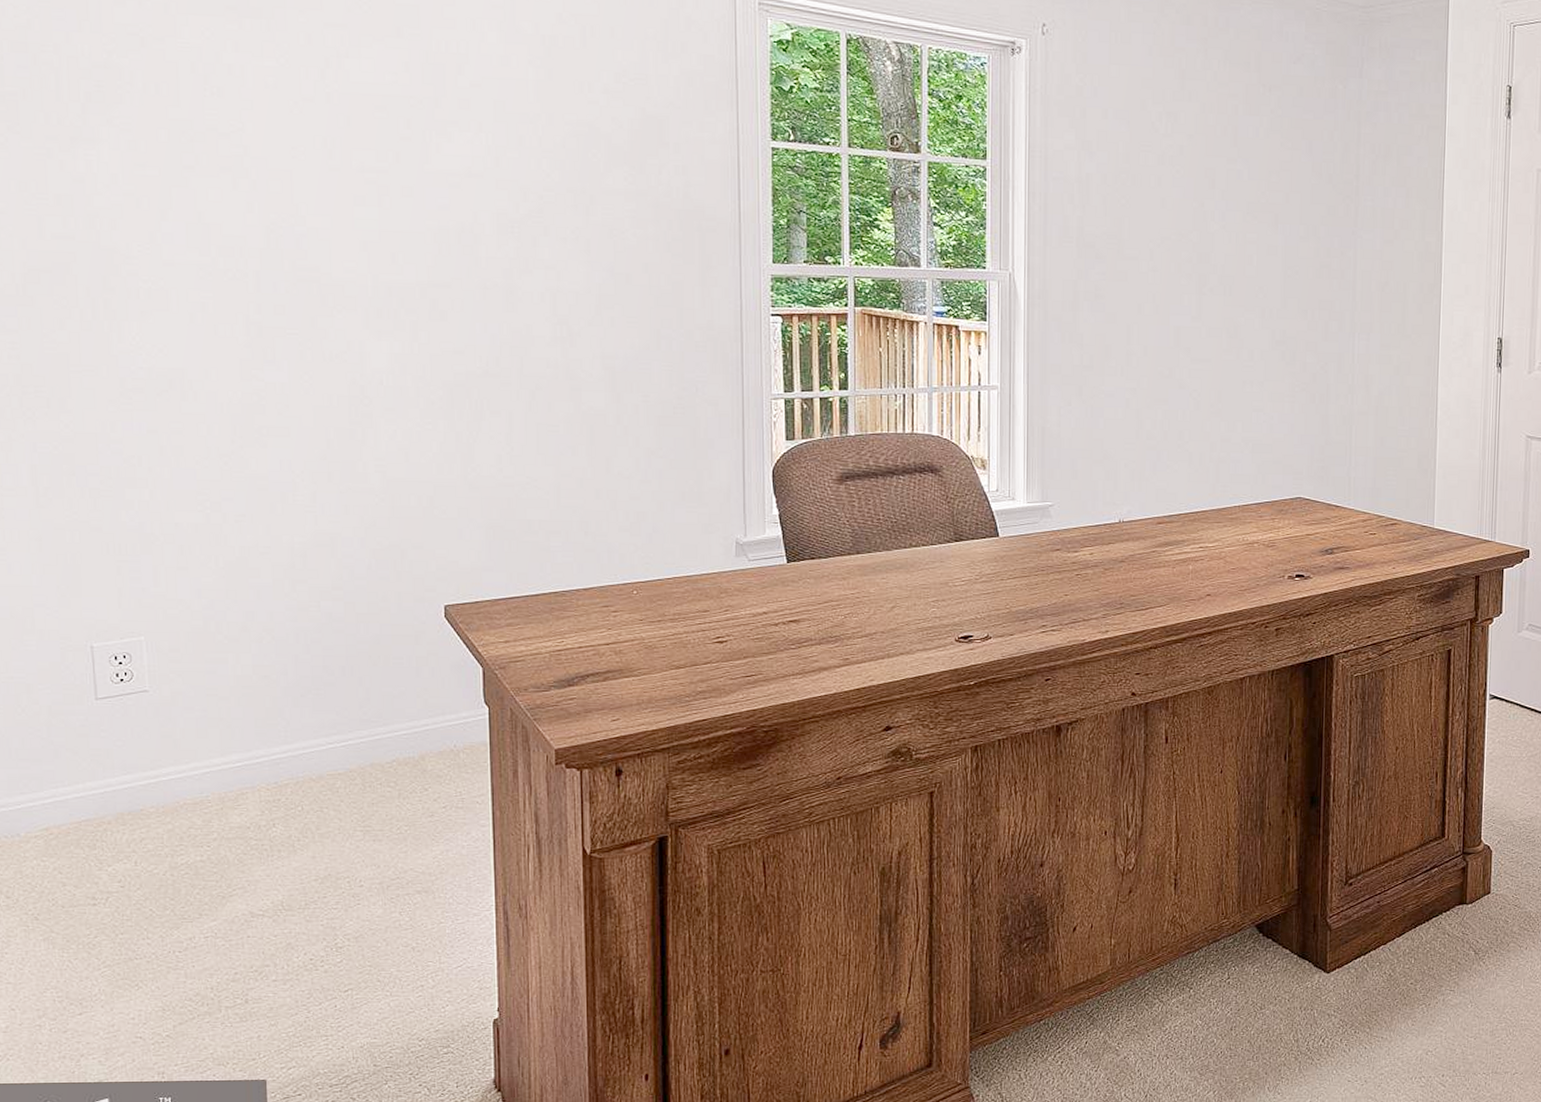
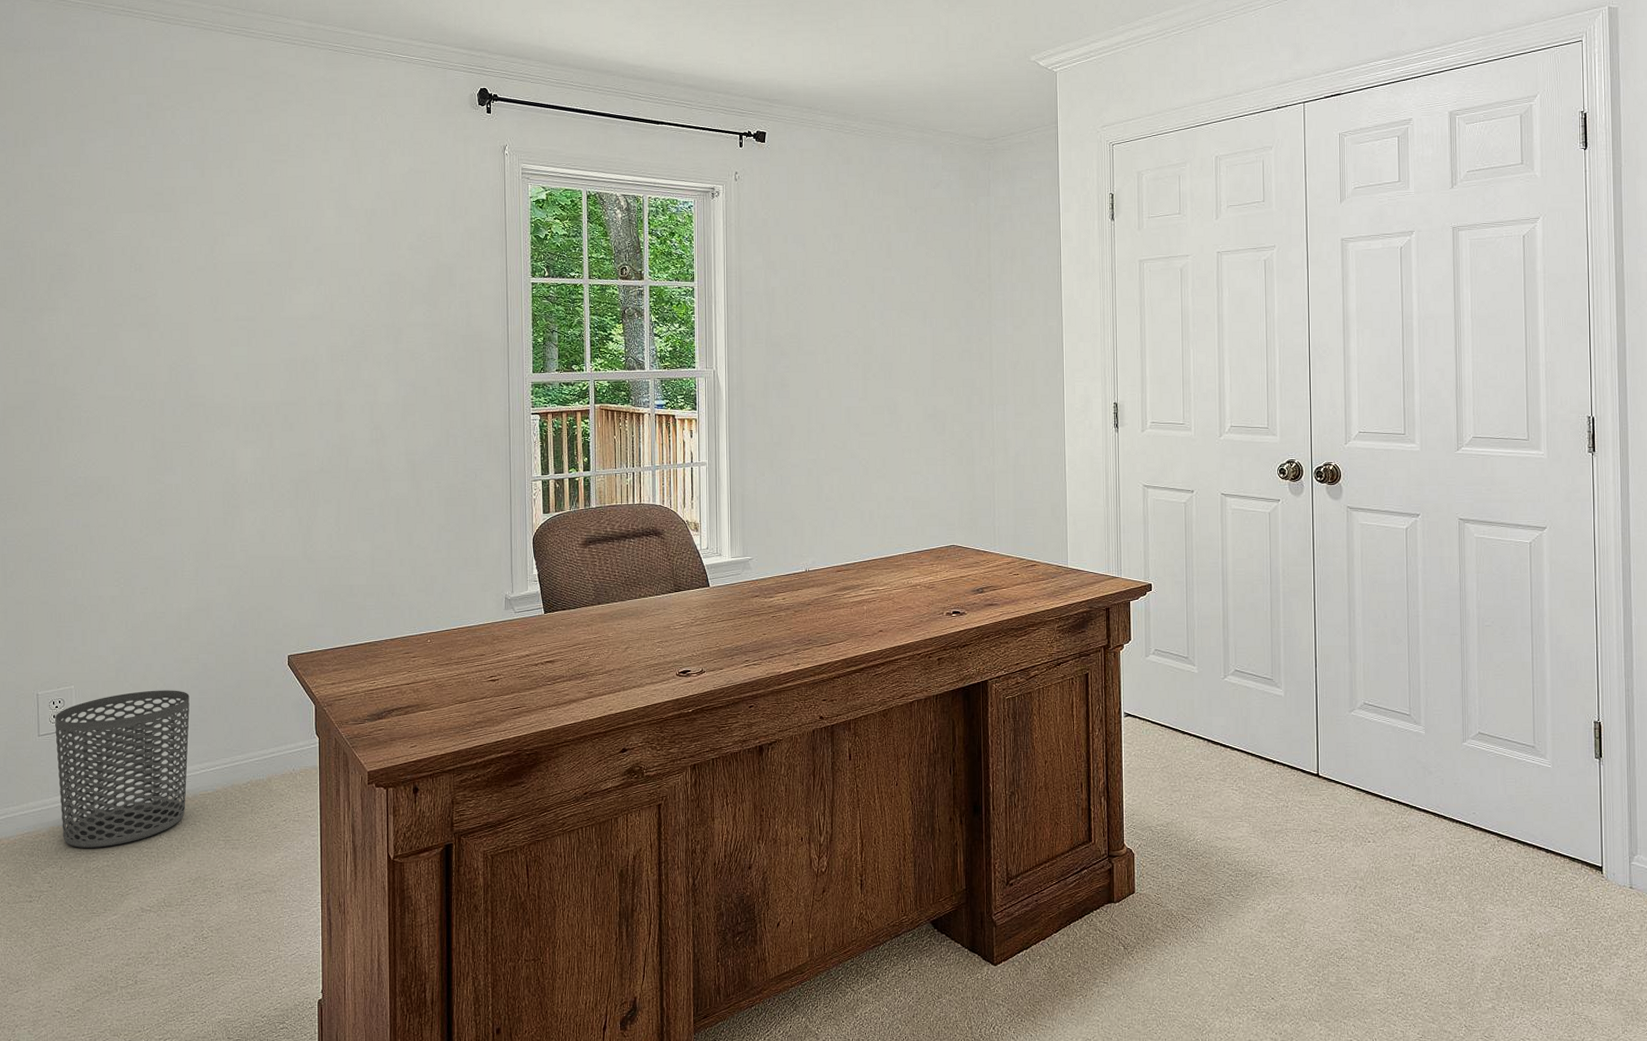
waste bin: none [119,644,310,839] -> present [55,690,190,848]

